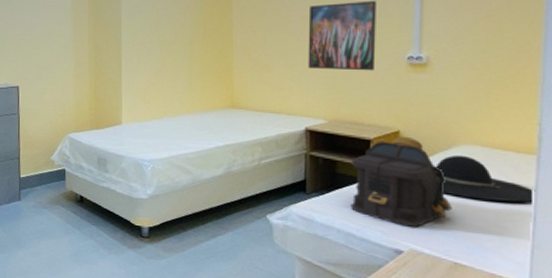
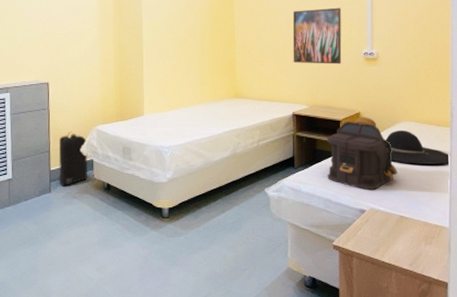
backpack: none [28,138,59,195] -> present [58,131,88,186]

